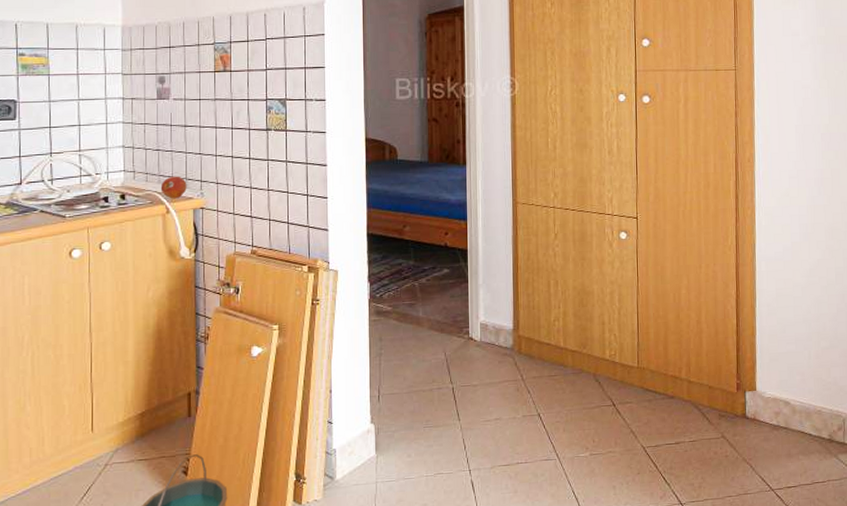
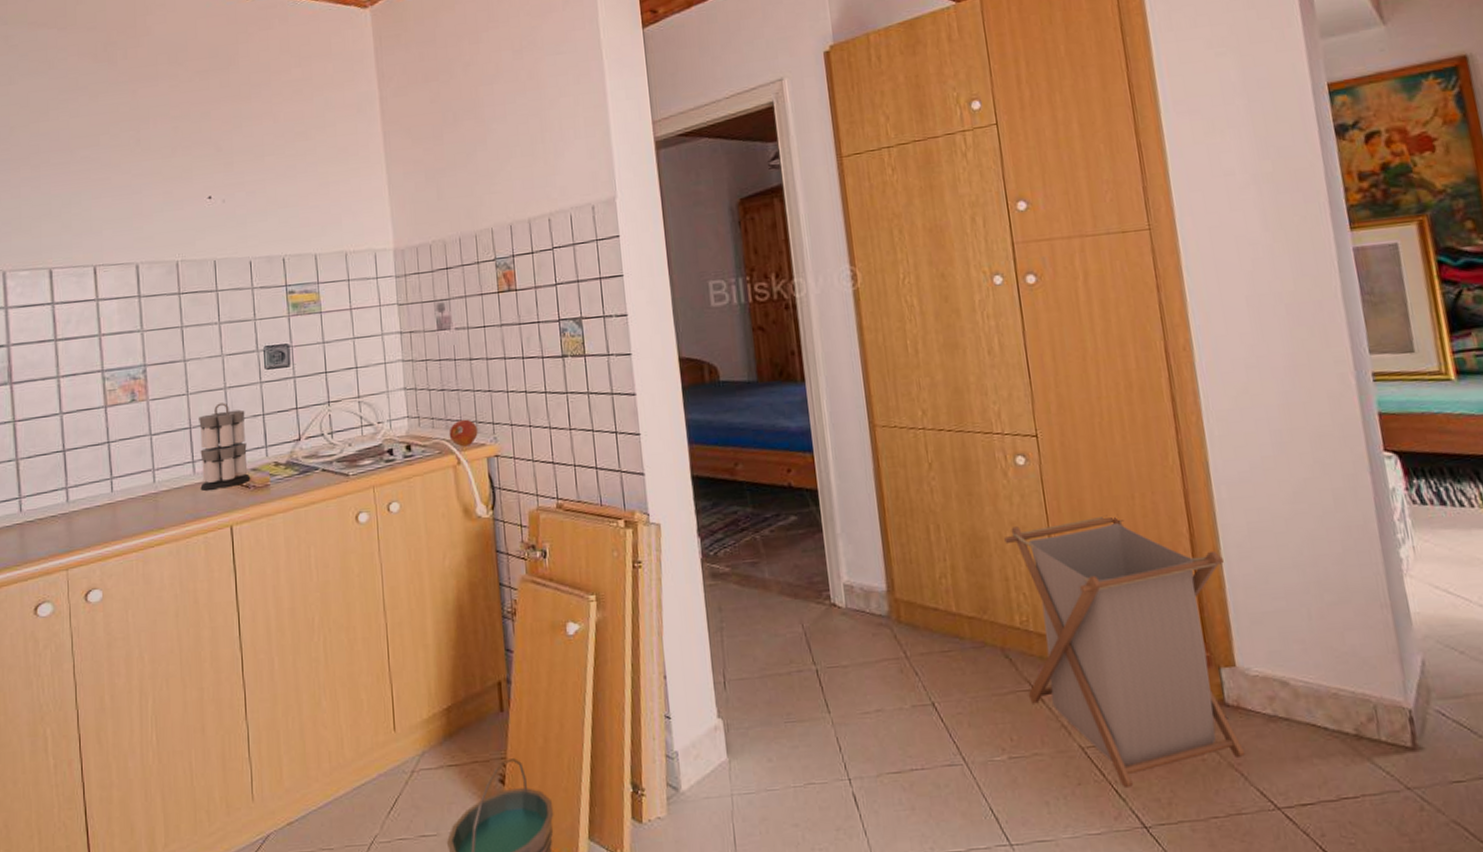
laundry basket: none [605,279,757,476] -> present [1004,514,1246,787]

